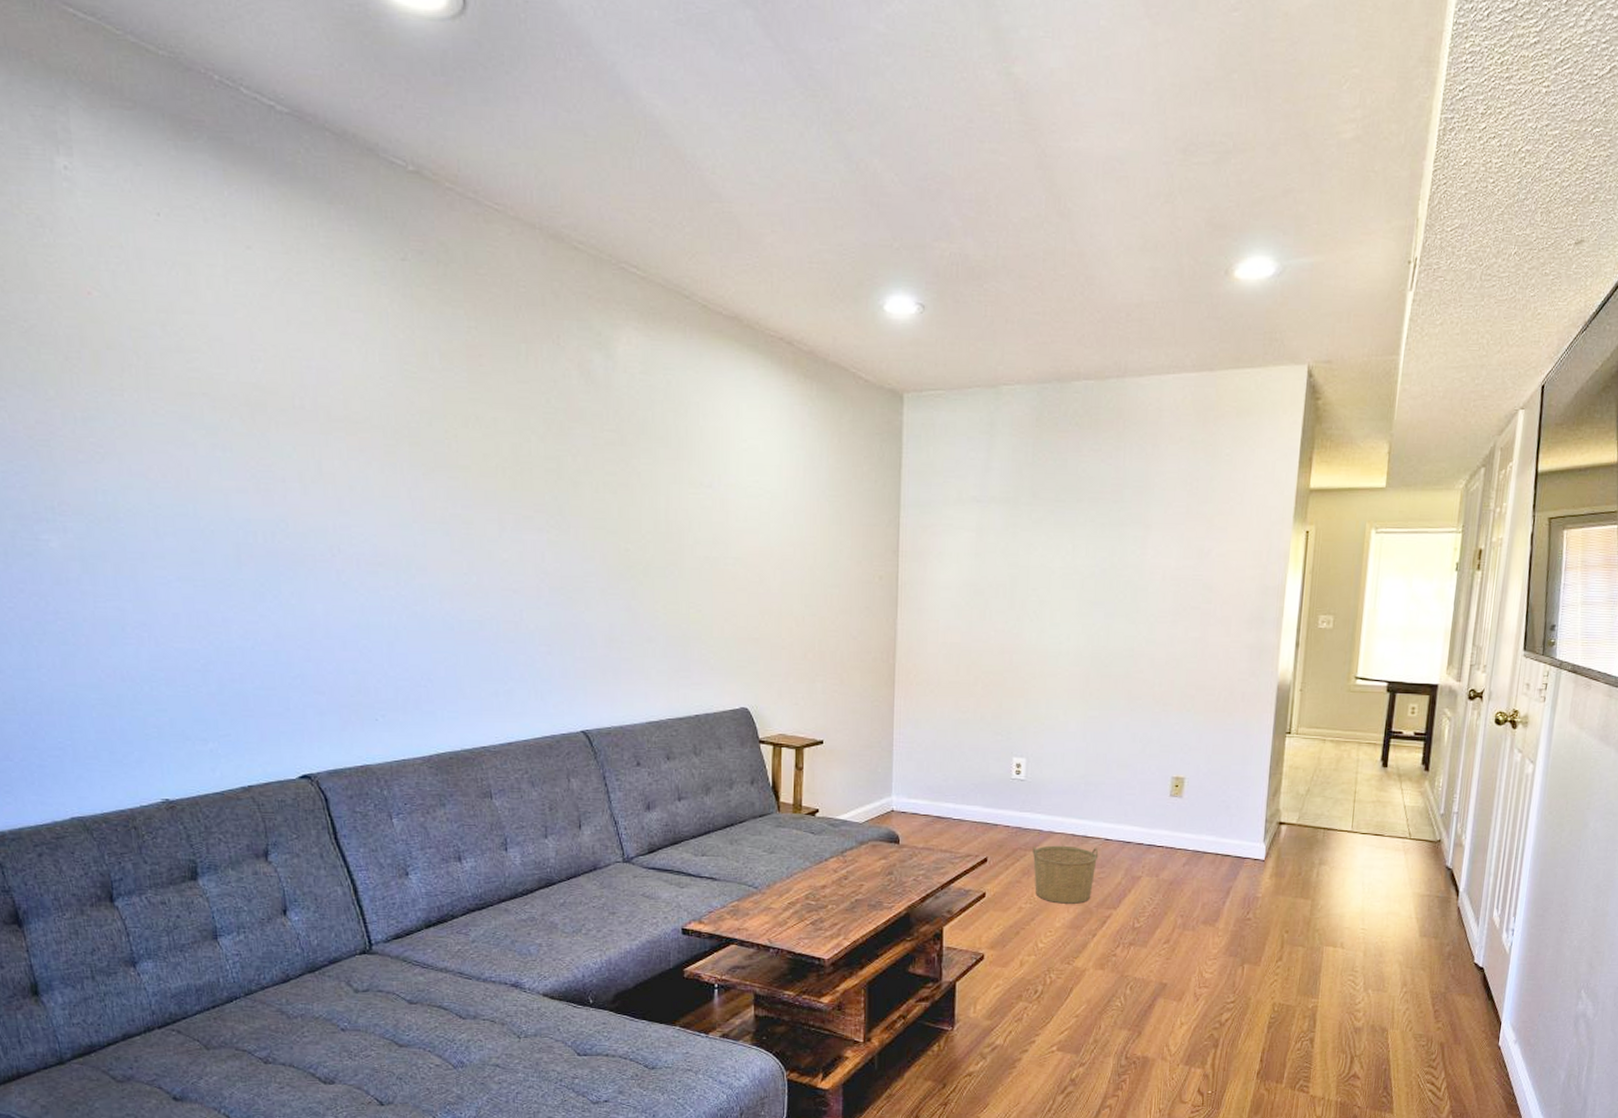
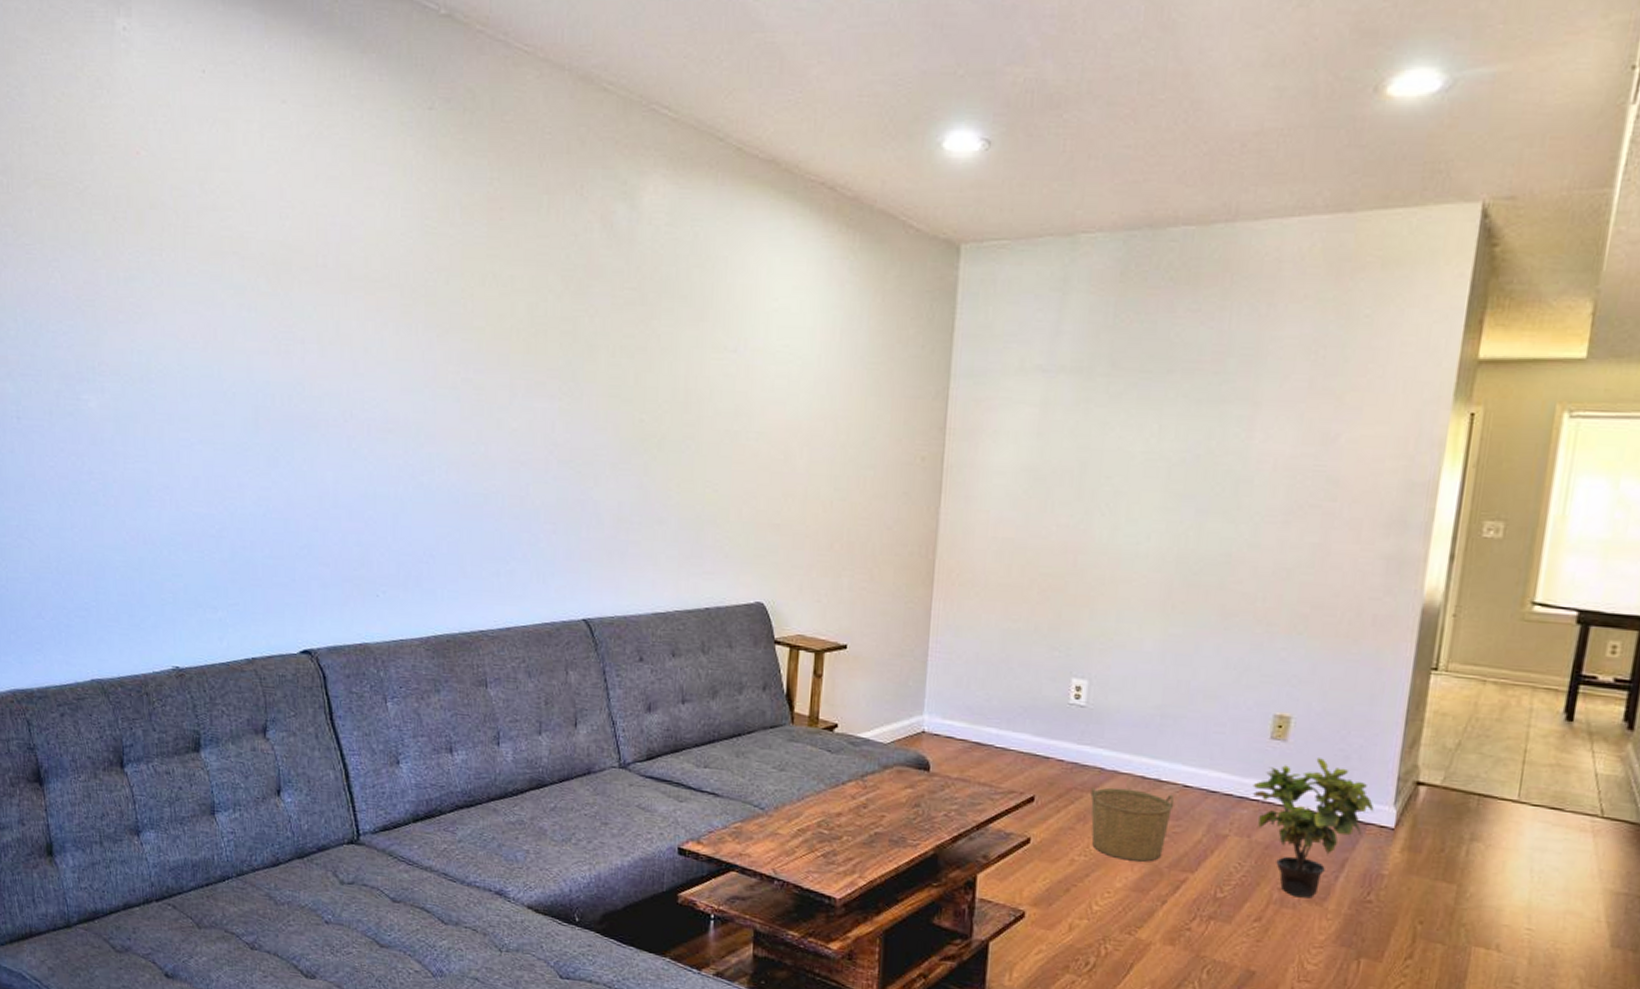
potted plant: none [1158,809,1249,921] -> present [1253,758,1374,899]

